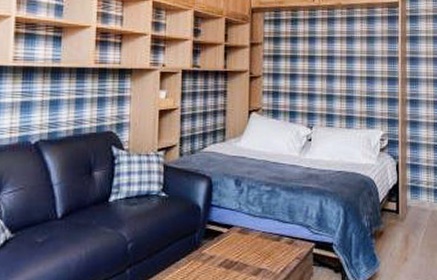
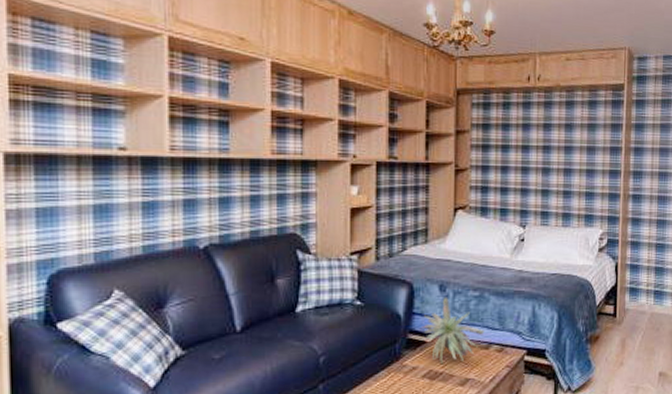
plant: none [217,191,276,255] -> present [420,297,485,365]

